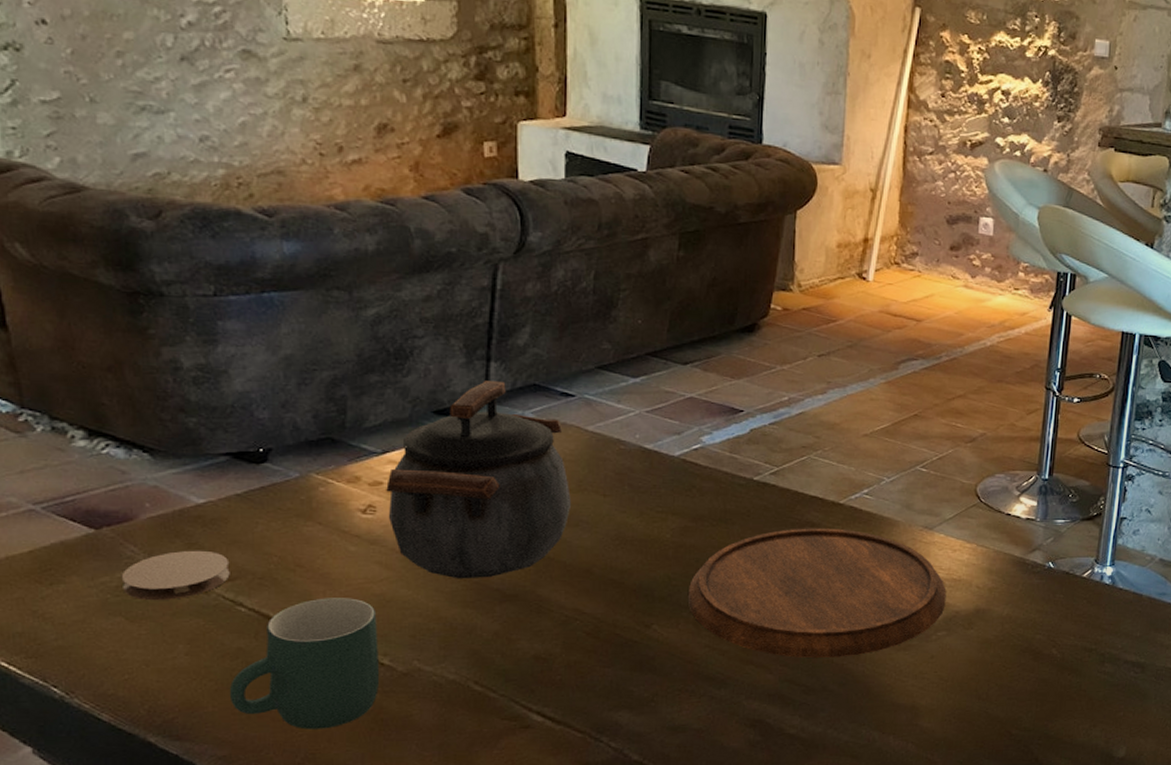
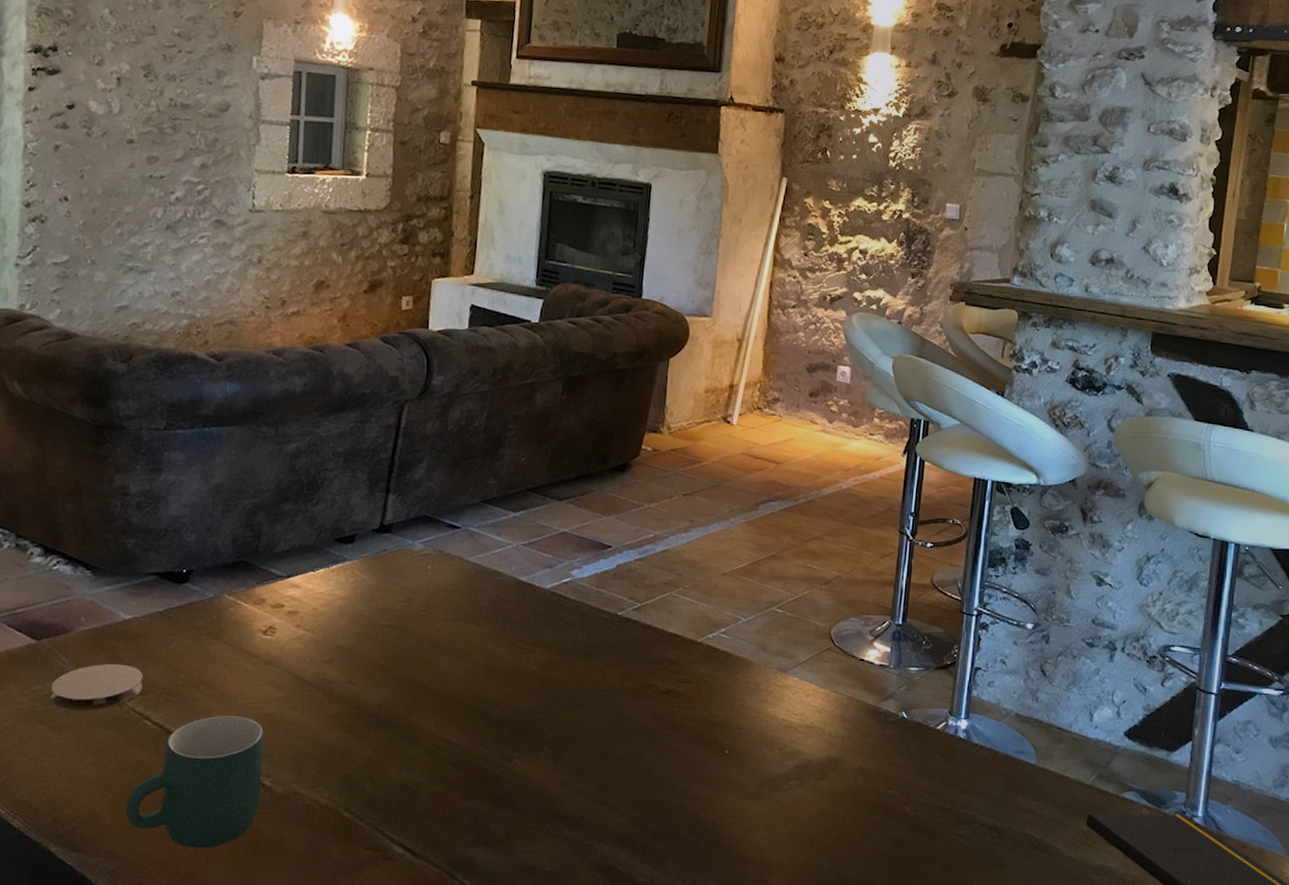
kettle: present [386,381,572,579] -> none [285,511,449,703]
cutting board: present [687,528,947,658] -> none [548,665,799,803]

